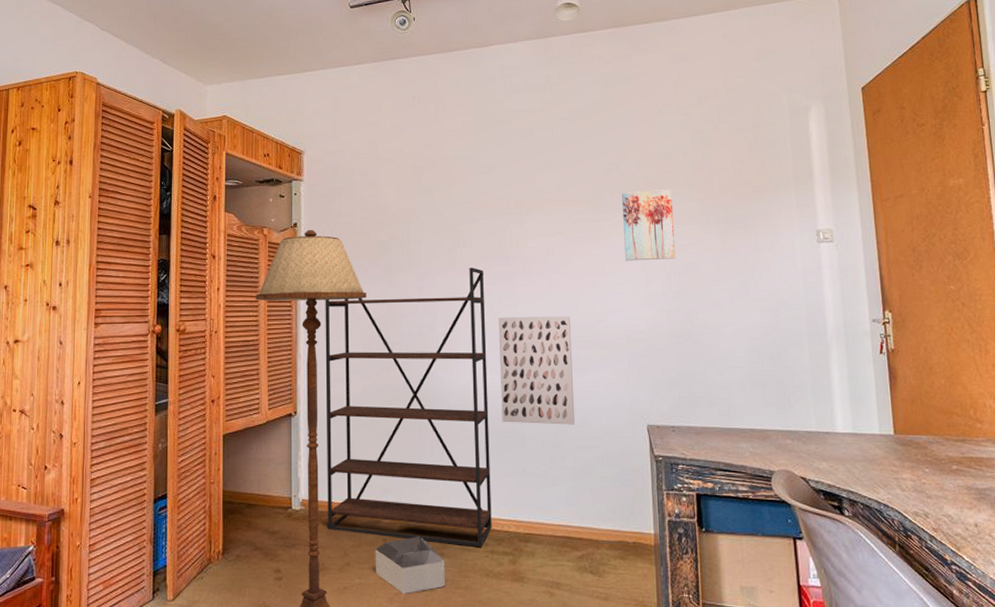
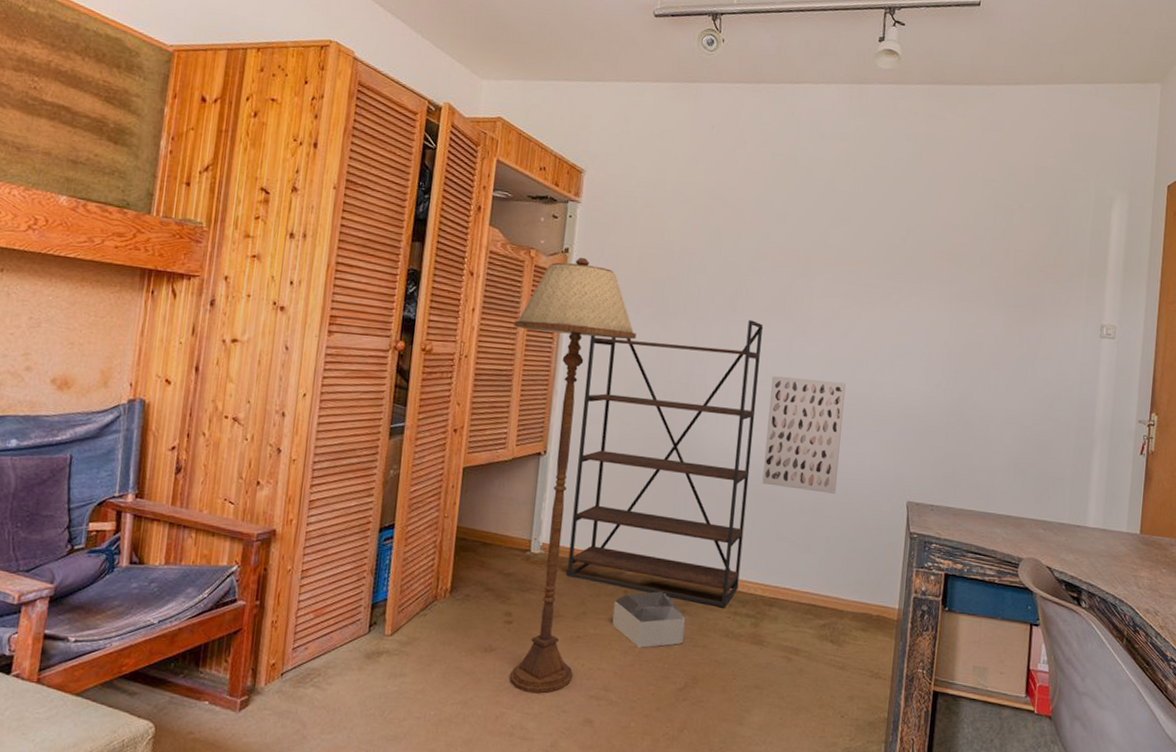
wall art: present [622,188,675,261] -> none [910,261,966,337]

